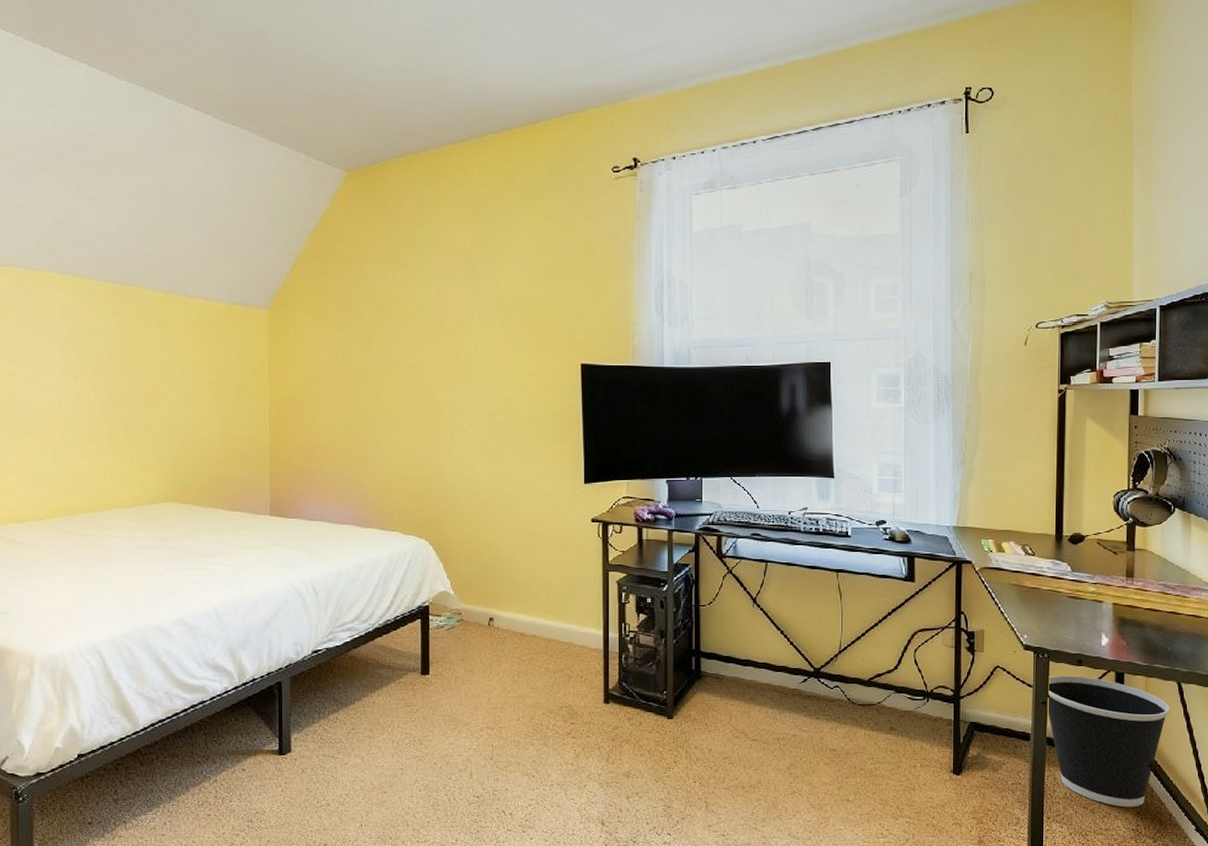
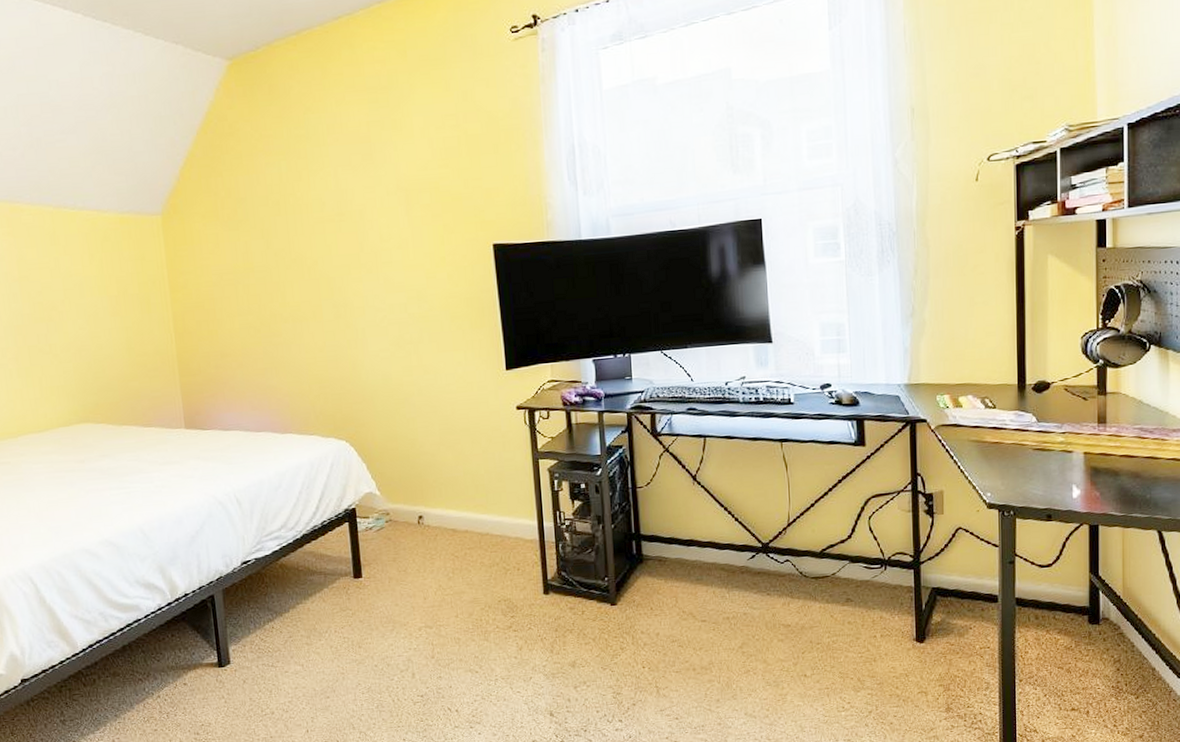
wastebasket: present [1047,675,1170,808] -> none [1014,531,1150,665]

